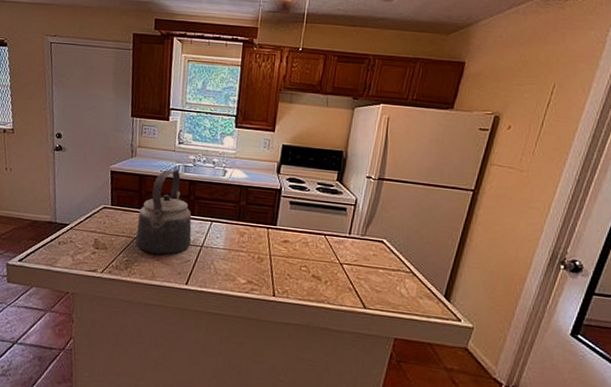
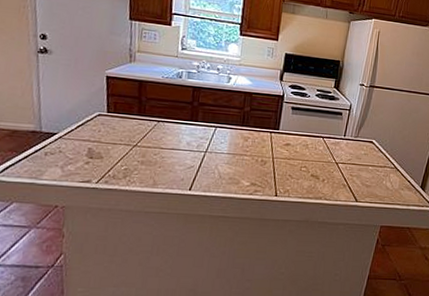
kettle: present [136,169,192,255] -> none [135,75,196,162]

